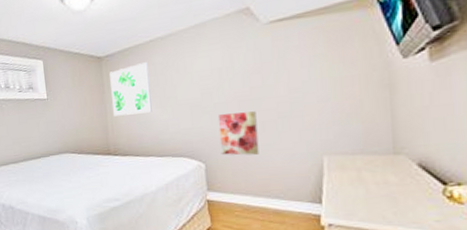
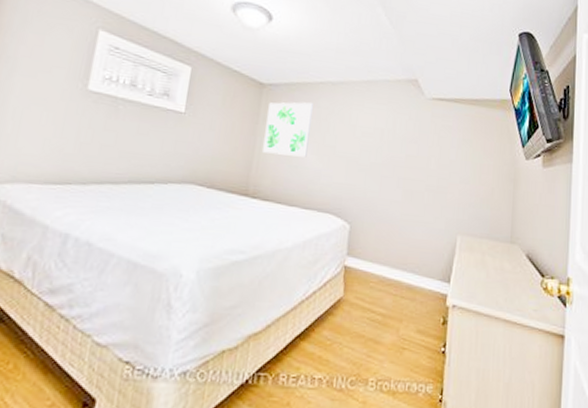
wall art: present [217,111,259,156] -> none [368,176,407,224]

